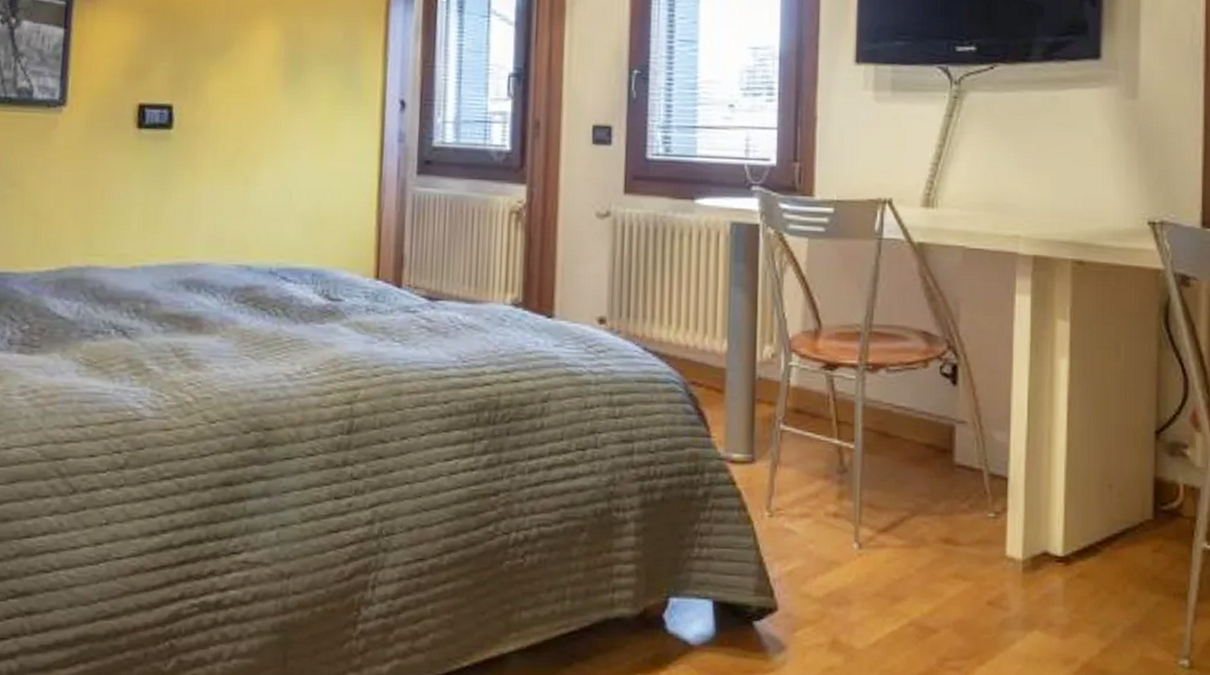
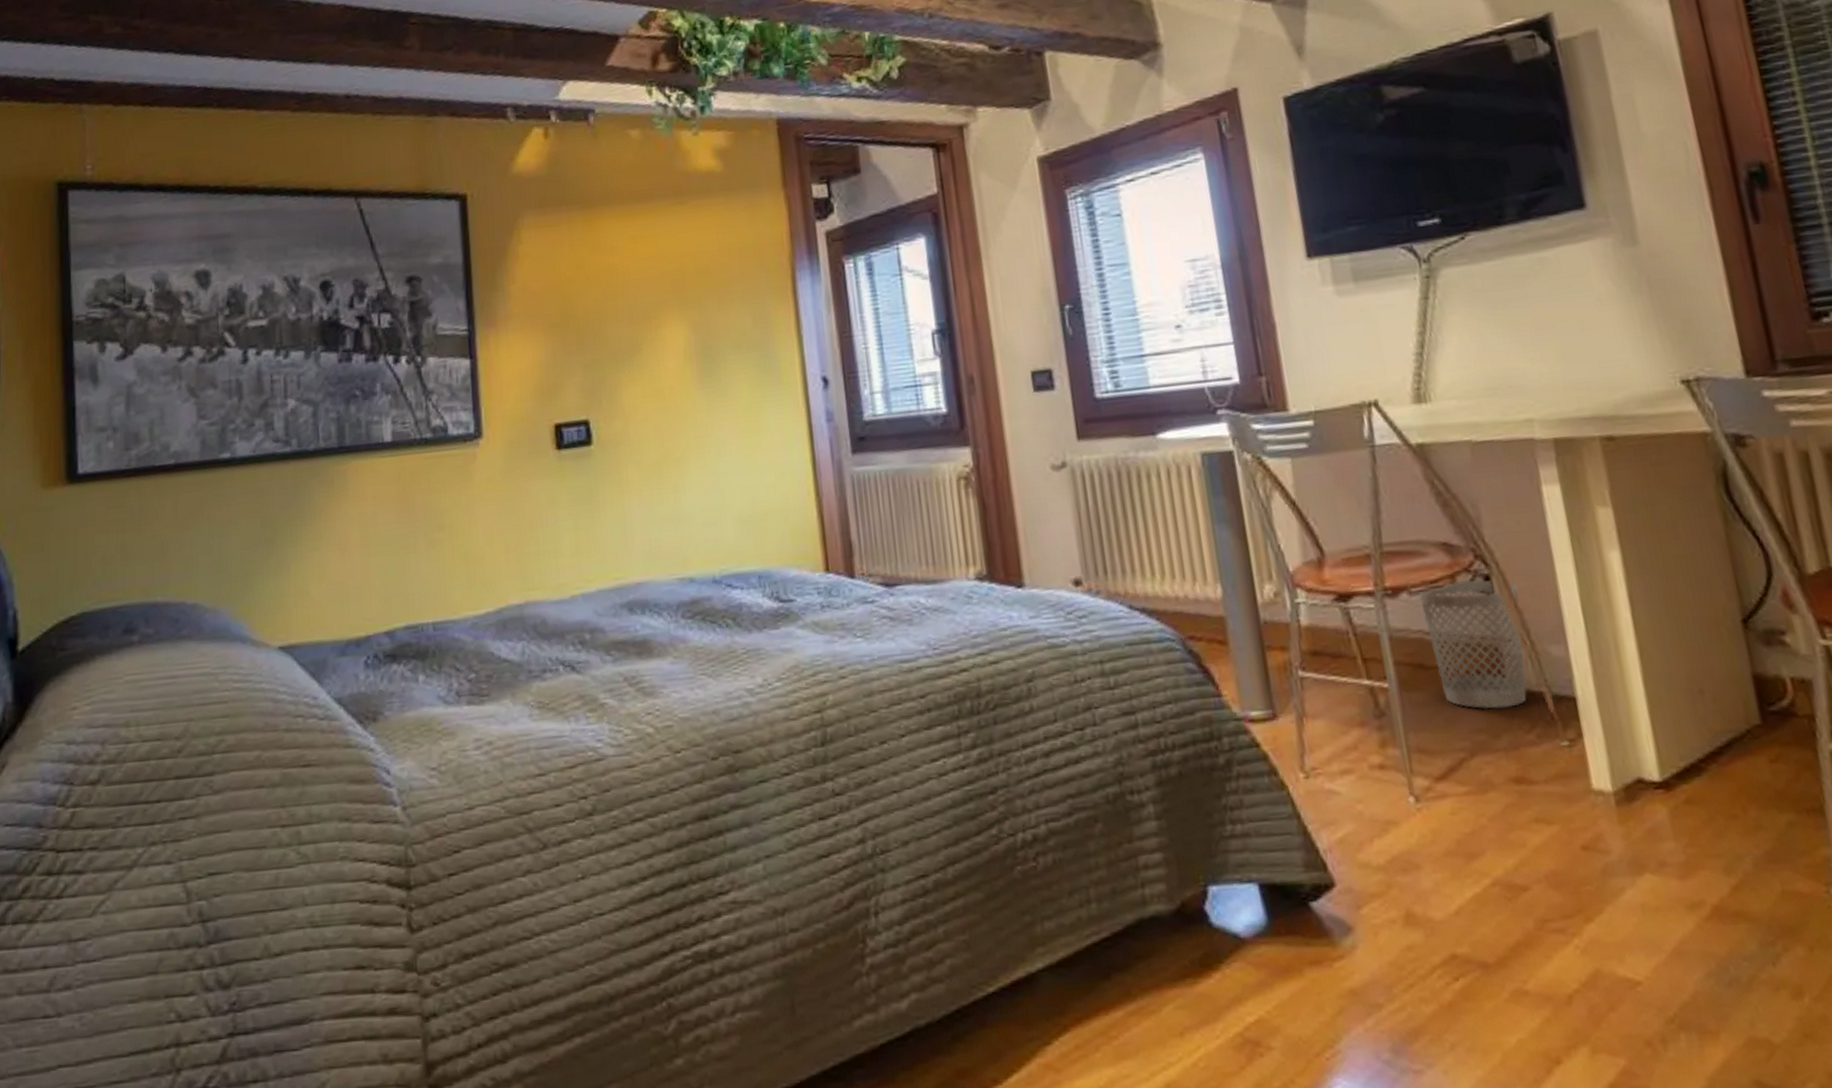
wastebasket: none [895,366,978,479] -> present [1419,580,1527,710]

